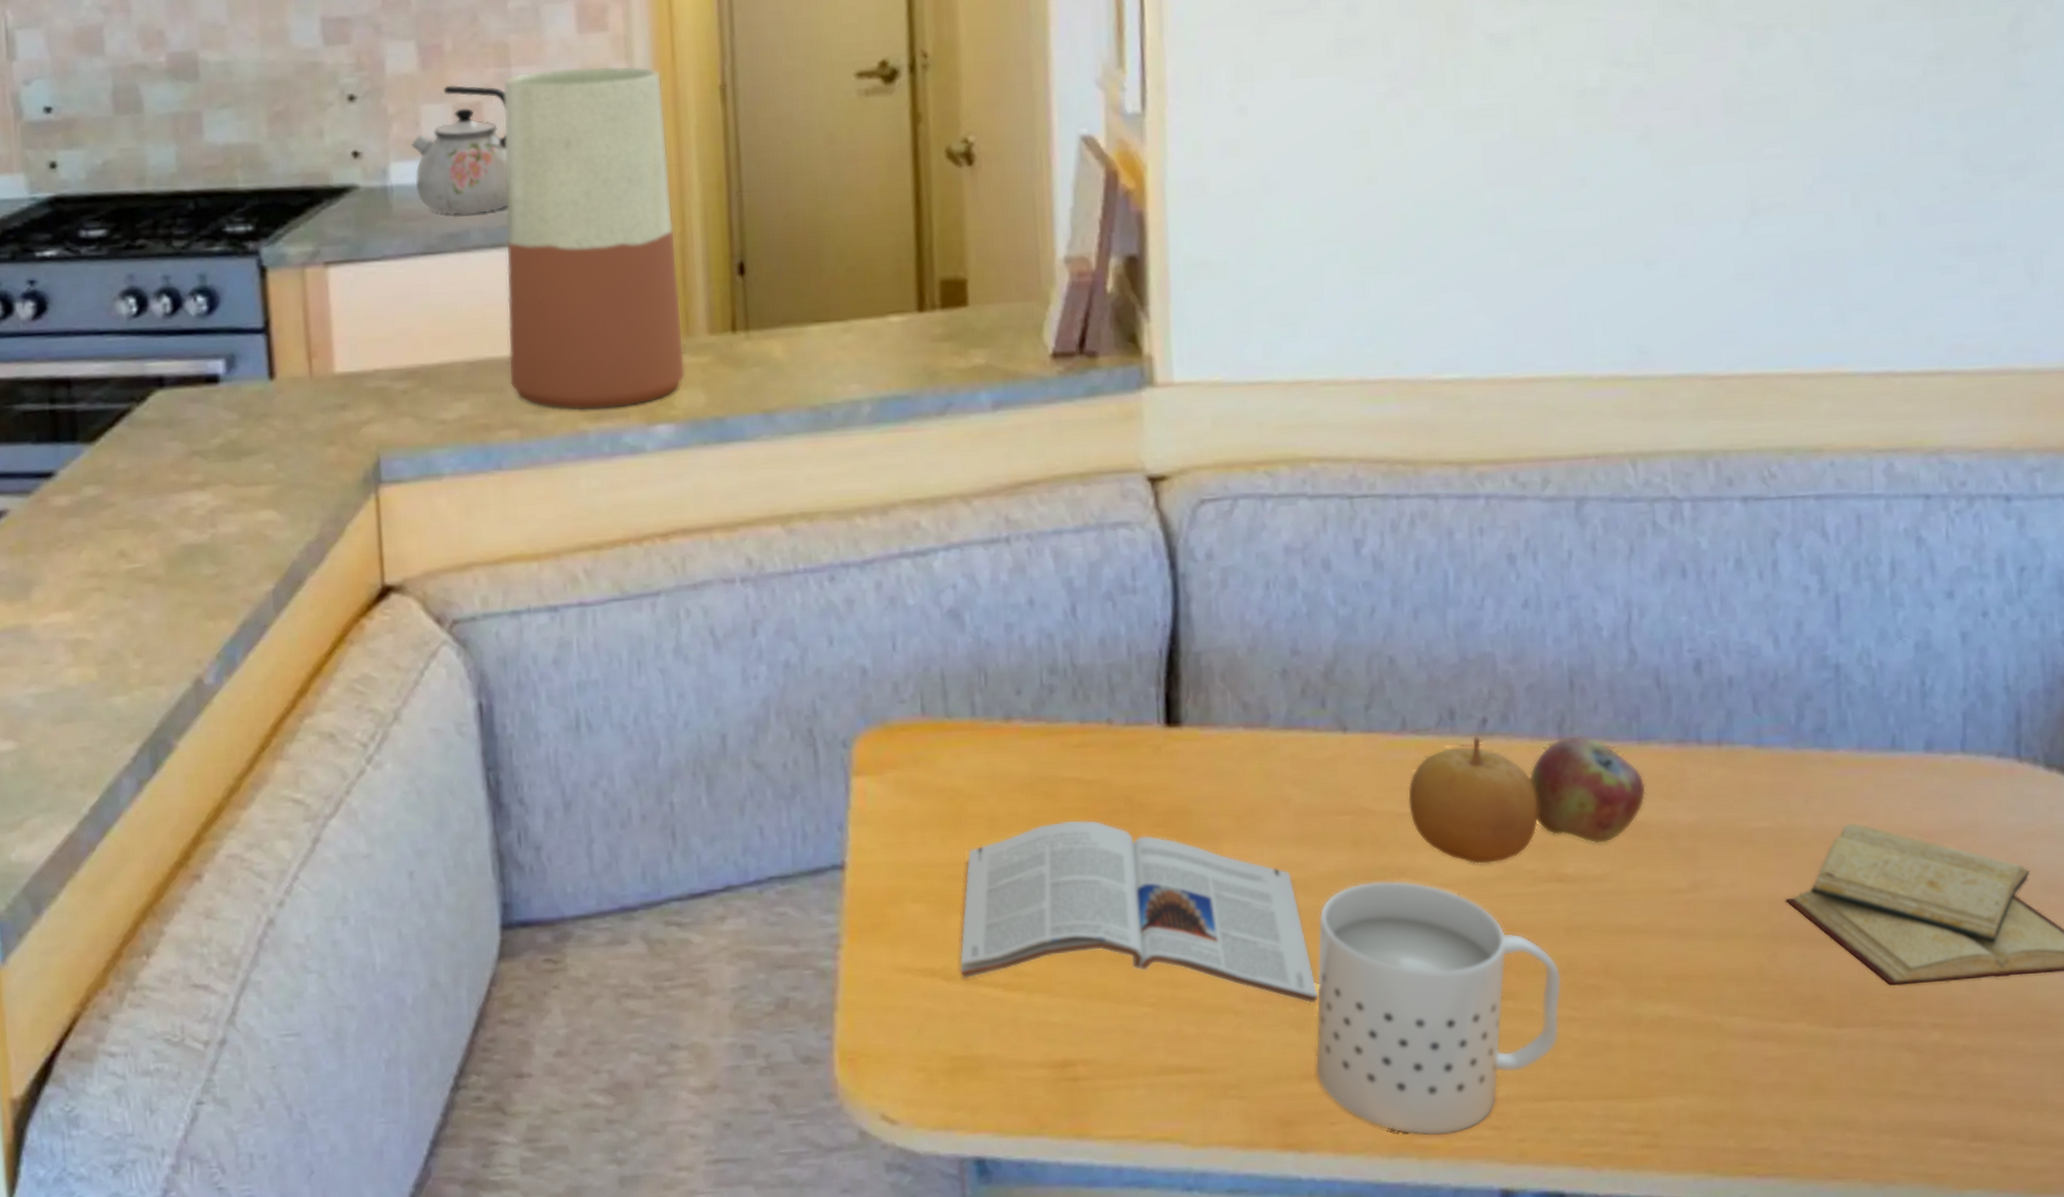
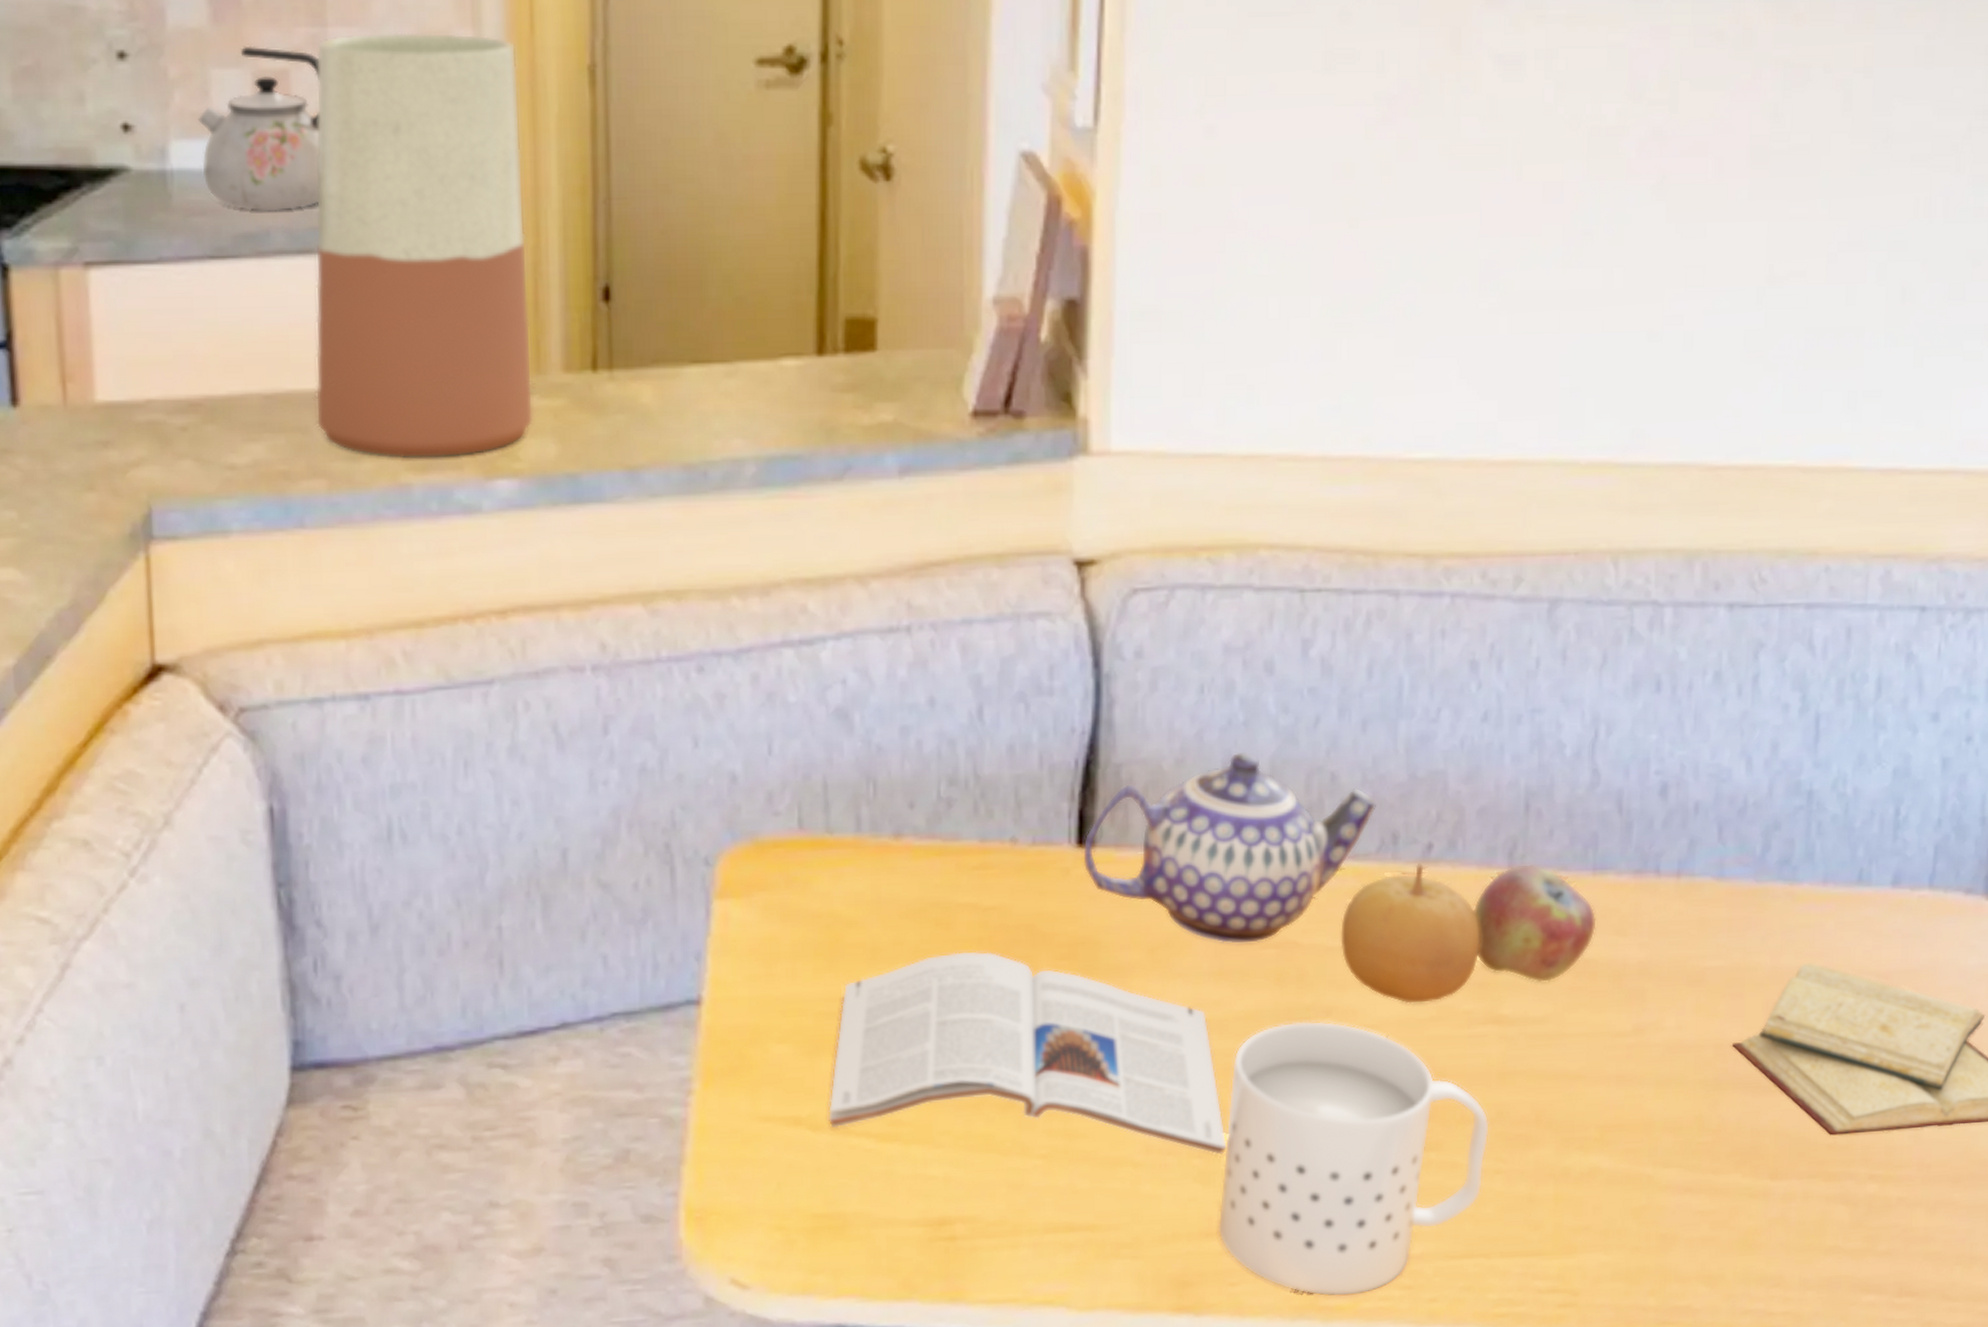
teapot: none [1171,639,1433,811] -> present [1083,751,1376,944]

